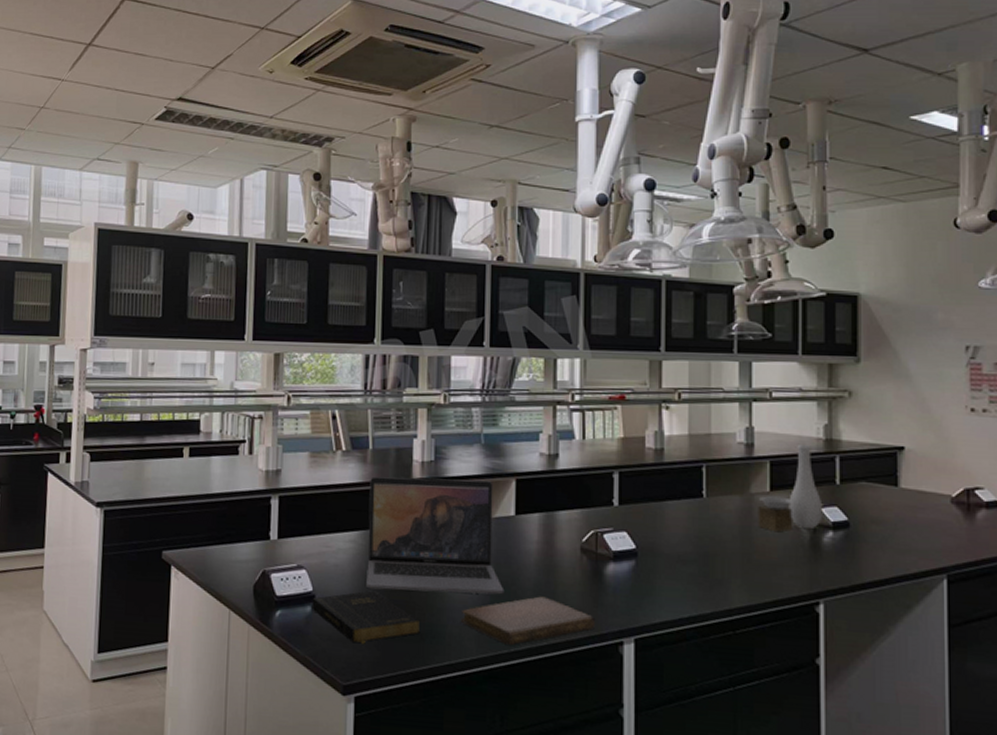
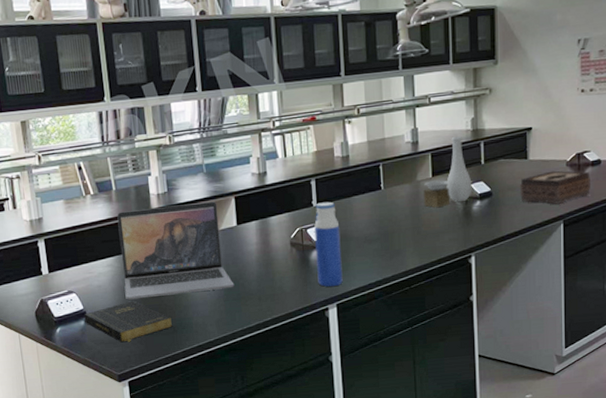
notebook: present [461,596,595,646] -> none [203,284,306,325]
water bottle: none [612,502,646,615] -> present [314,202,343,287]
tissue box: none [886,506,985,552] -> present [519,170,590,204]

